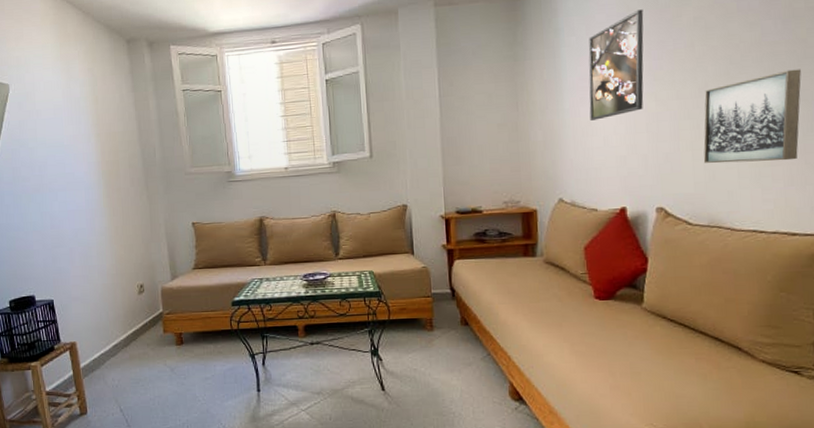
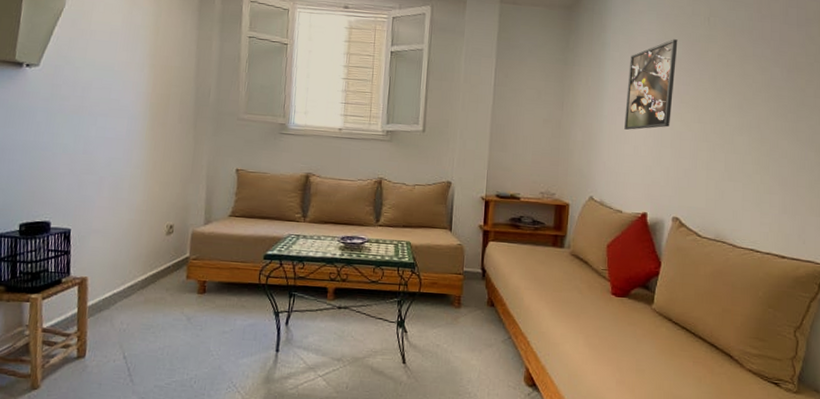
wall art: present [703,69,801,164] -> none [715,112,799,191]

